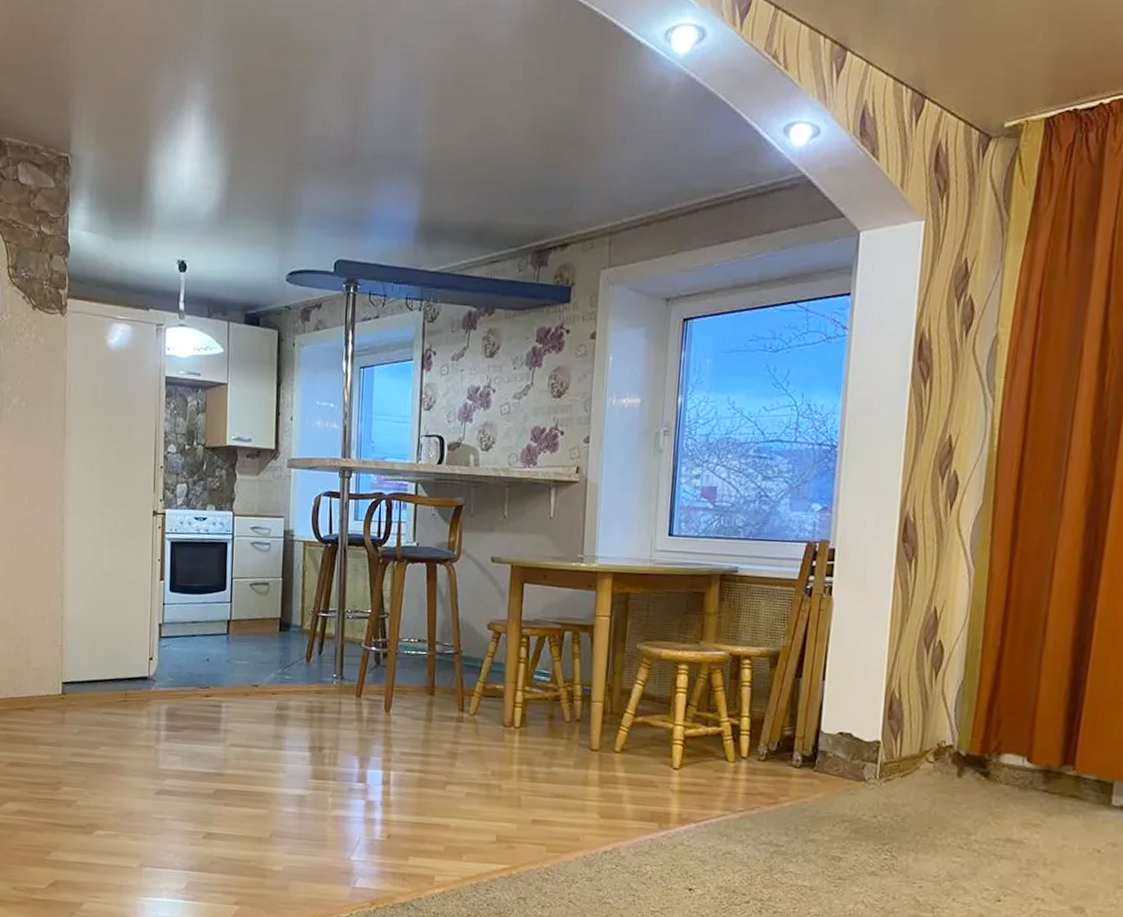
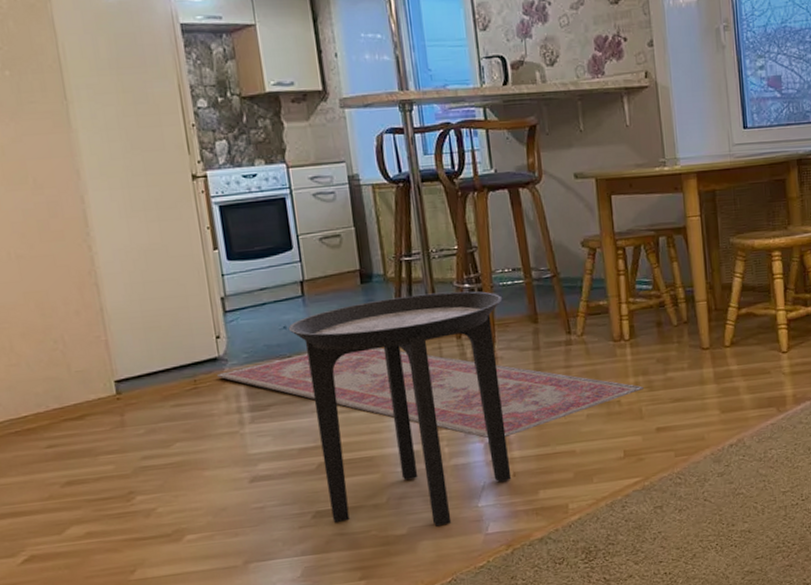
rug: none [144,686,526,799] -> present [216,347,643,438]
side table: none [210,648,405,871] -> present [288,291,512,527]

